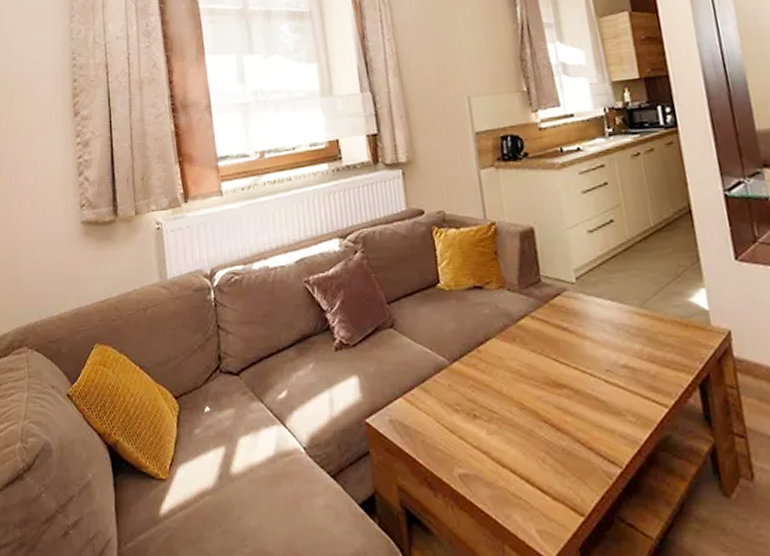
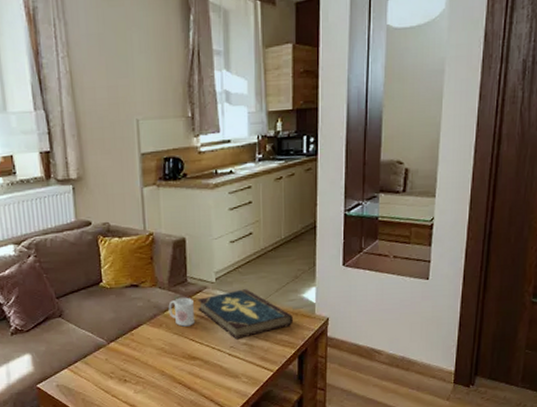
mug: none [521,302,557,342] -> present [168,297,196,327]
book: none [556,291,684,360] -> present [197,289,293,340]

